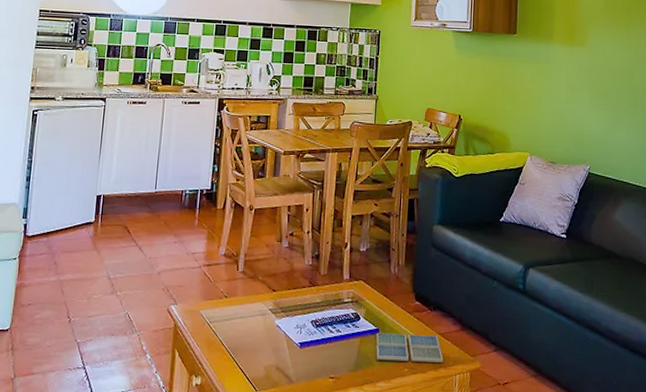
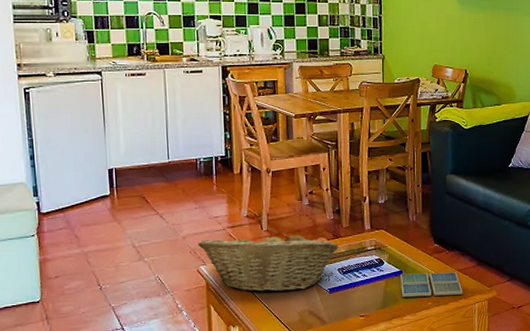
fruit basket: none [172,271,315,342] -> present [198,229,339,293]

